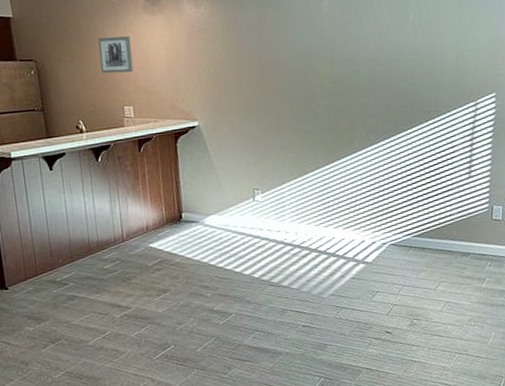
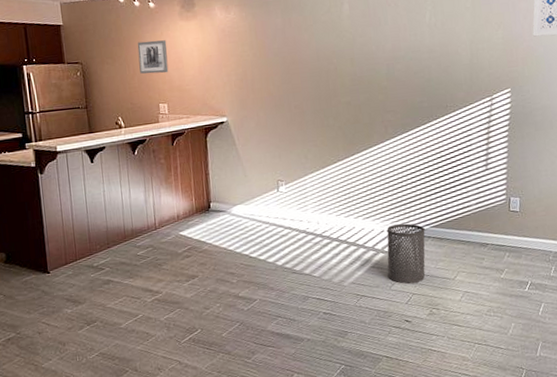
trash can: none [367,233,408,295] -> present [387,223,426,284]

